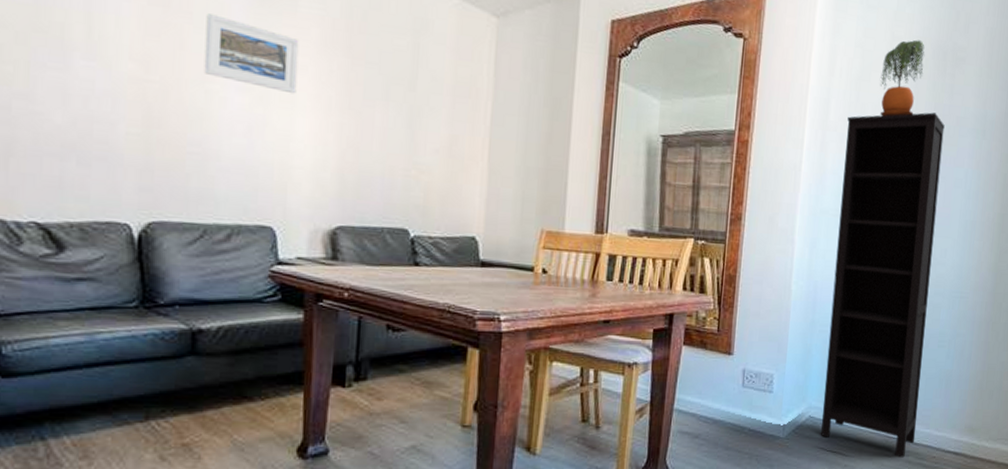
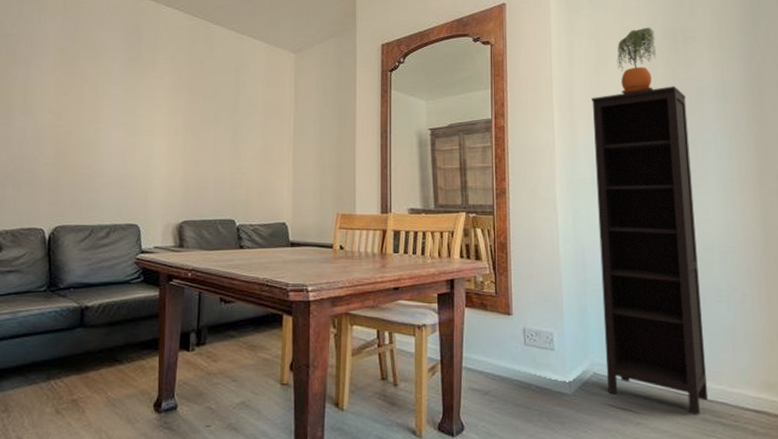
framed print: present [203,13,299,94] -> none [94,76,157,125]

